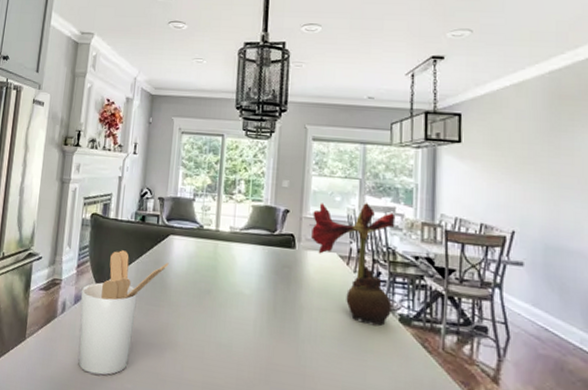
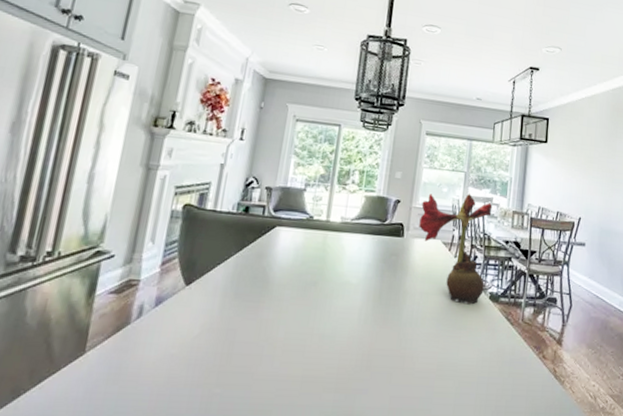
utensil holder: present [78,250,169,376] -> none [155,244,273,383]

